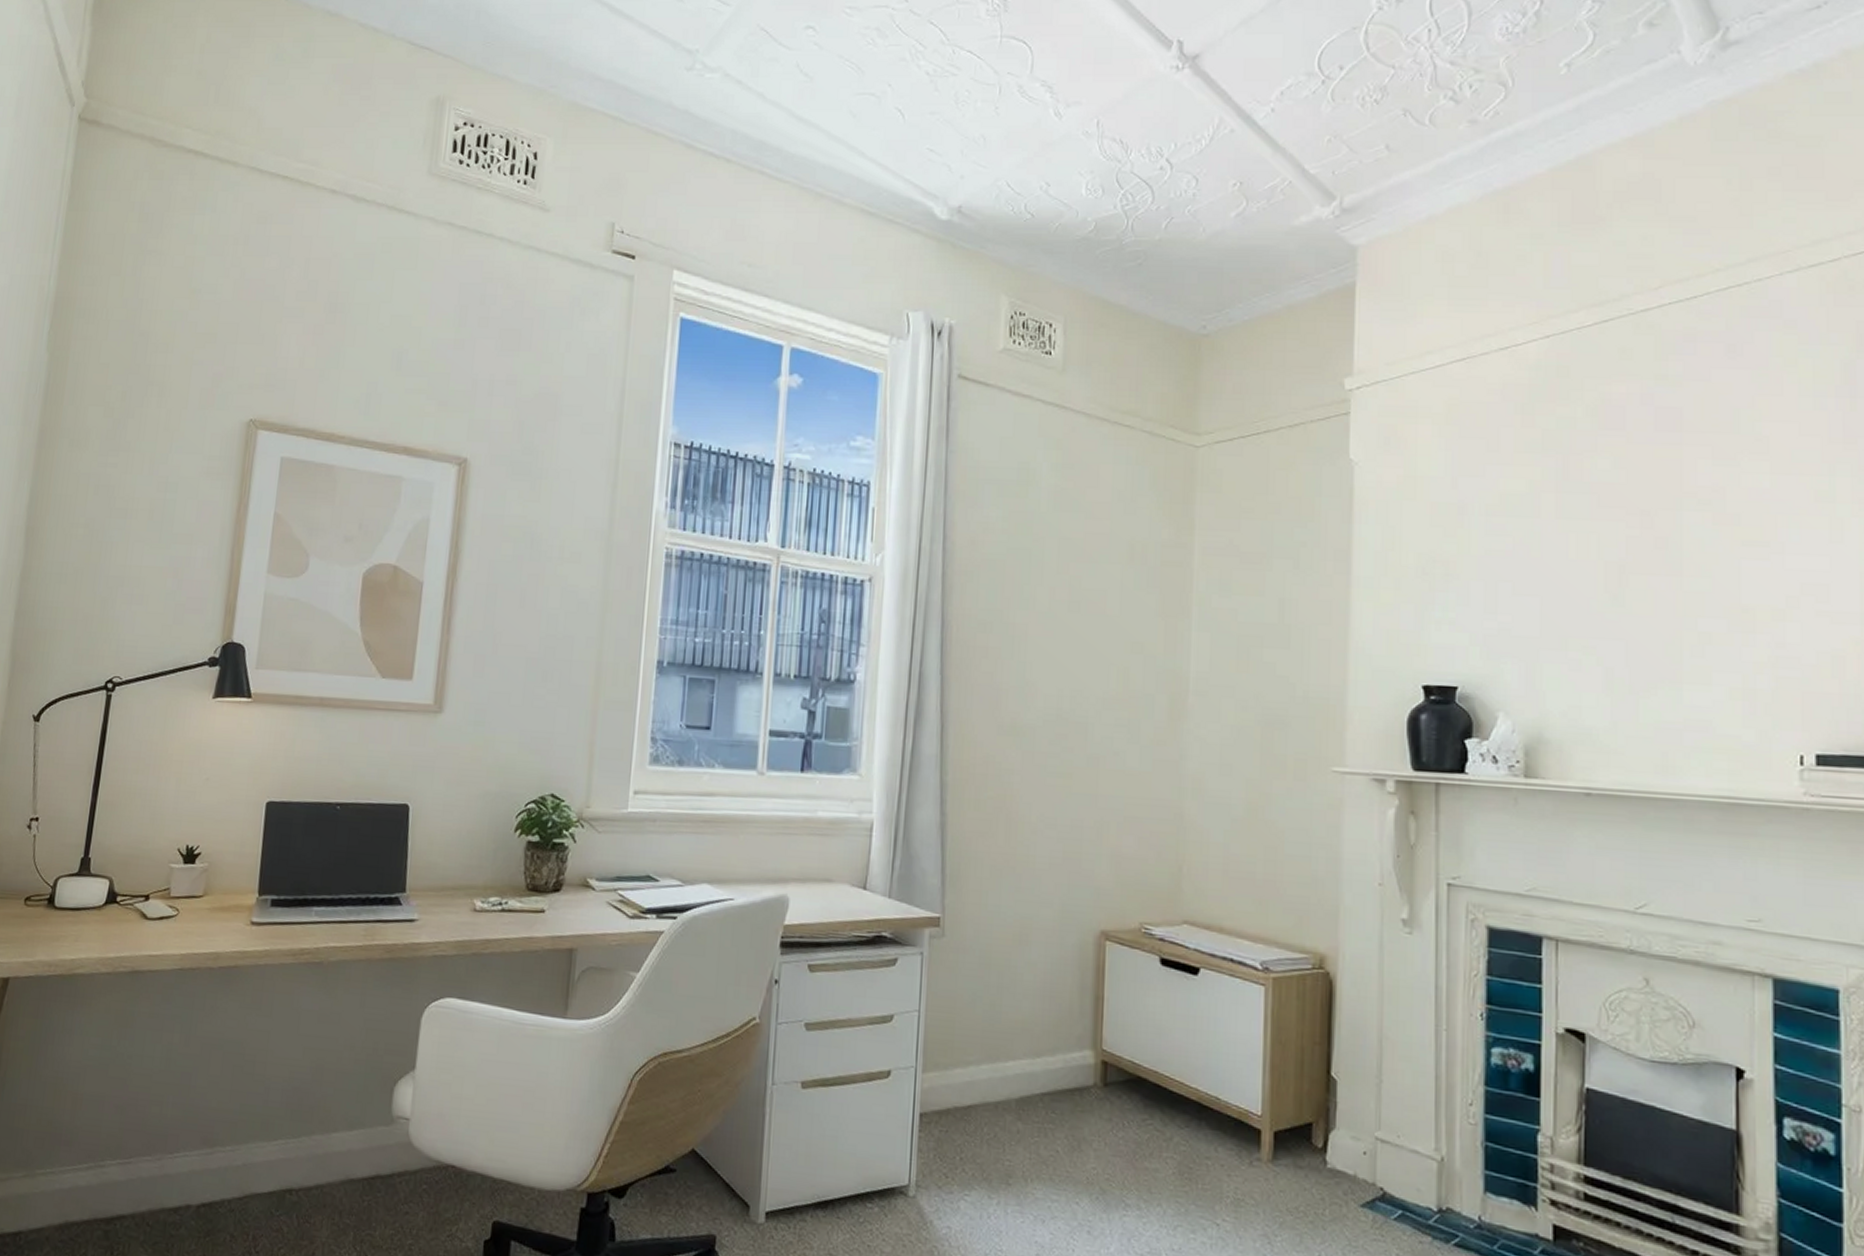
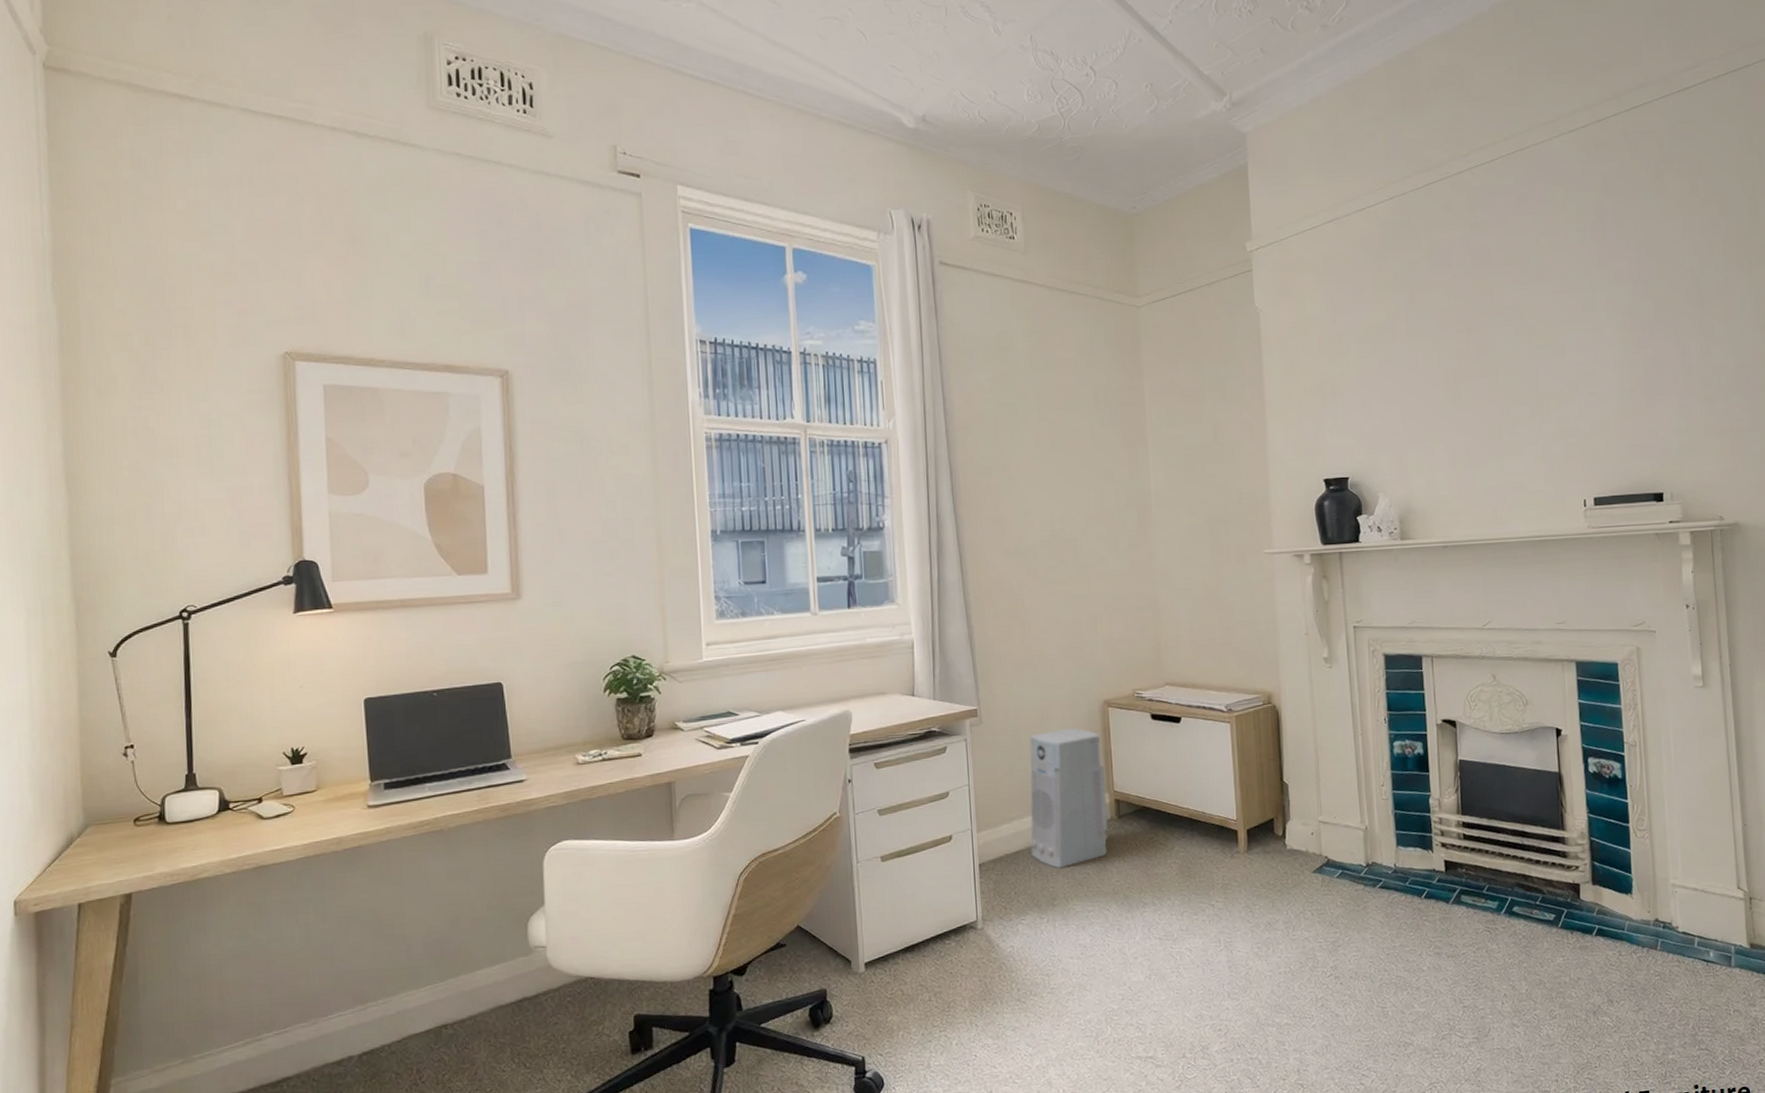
air purifier: none [987,958,1093,1139] -> present [1029,728,1109,869]

